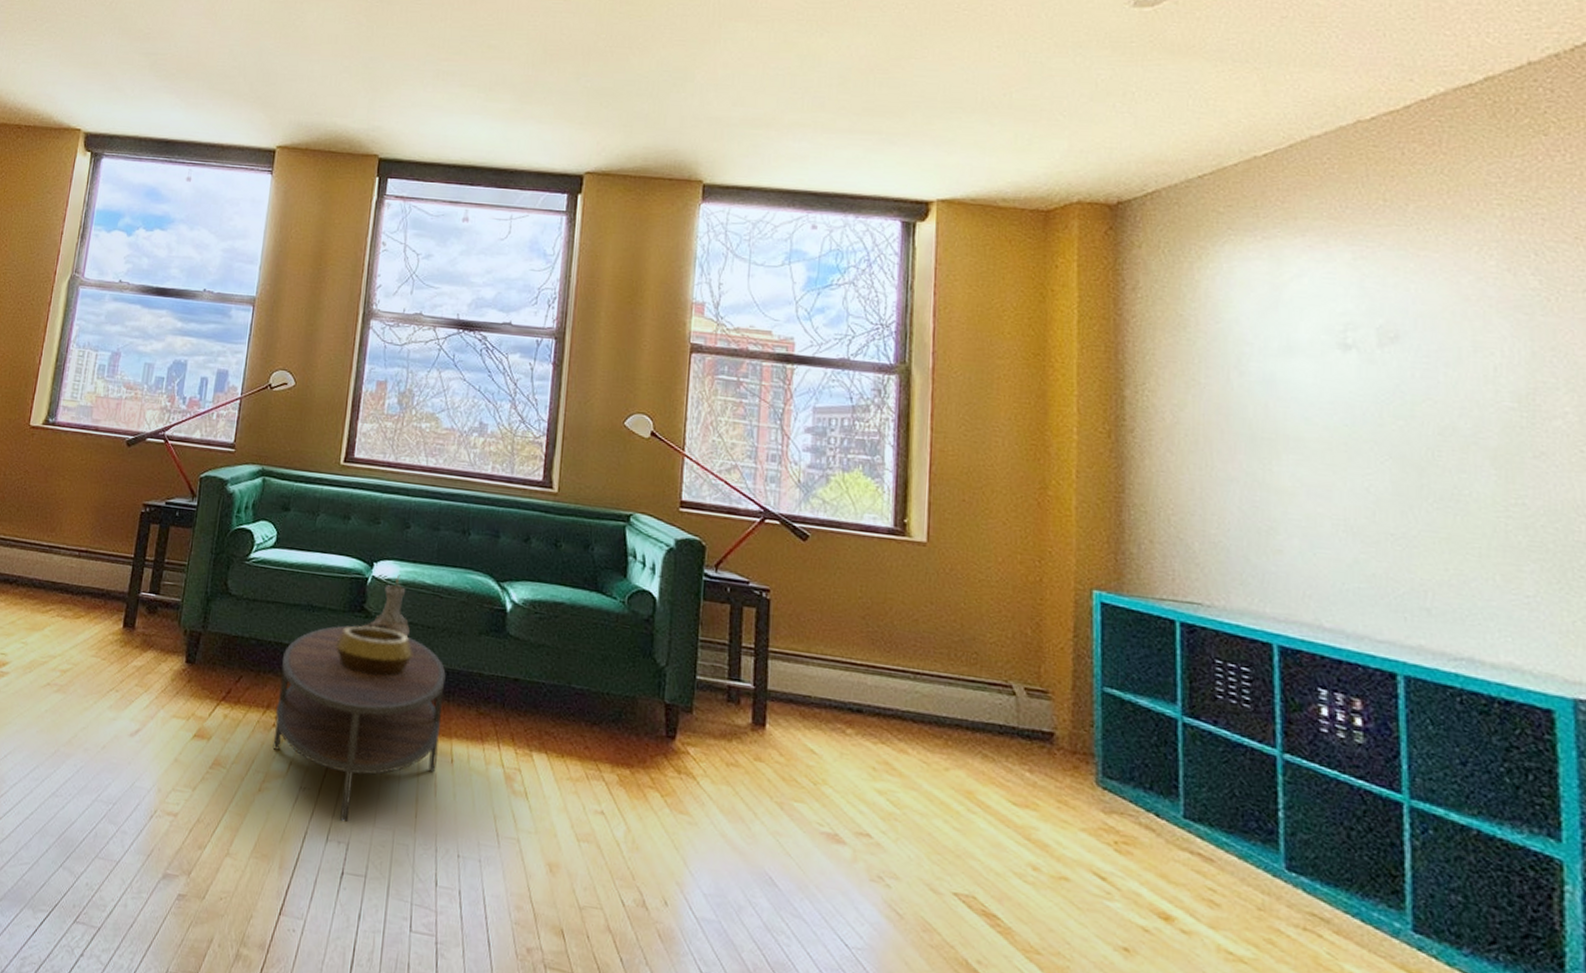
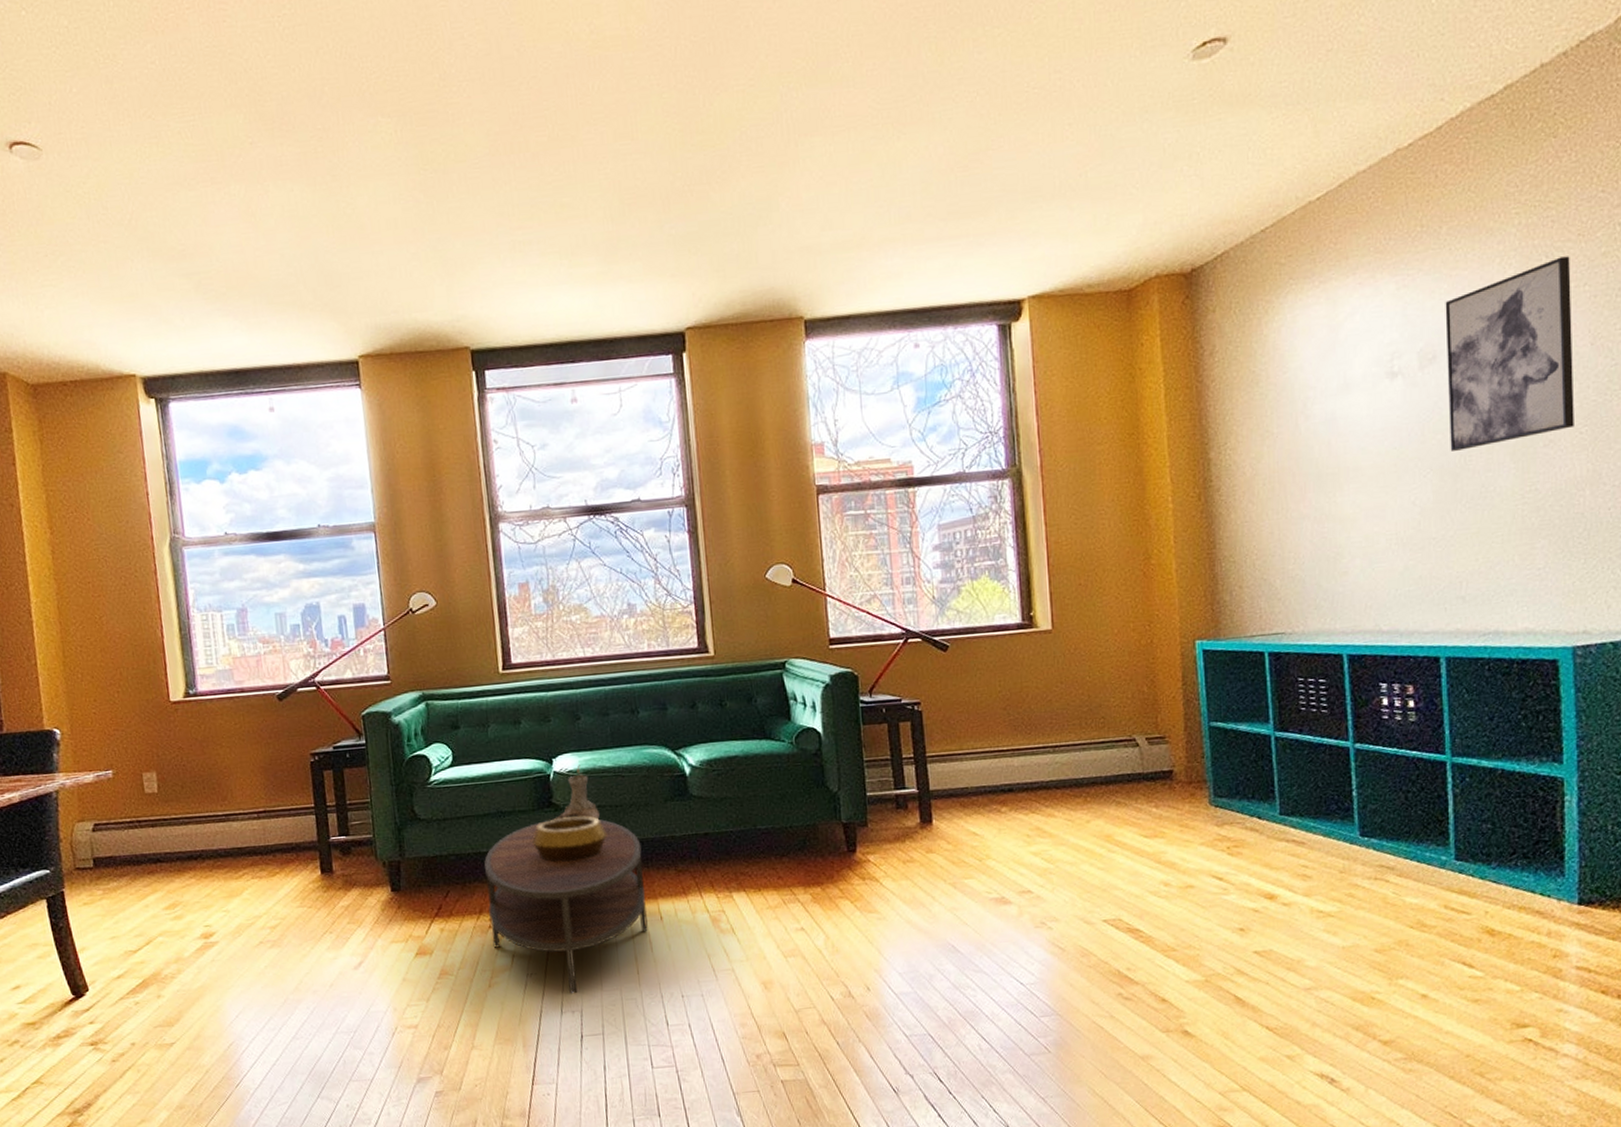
wall art: none [1411,257,1573,444] -> present [1445,256,1574,451]

